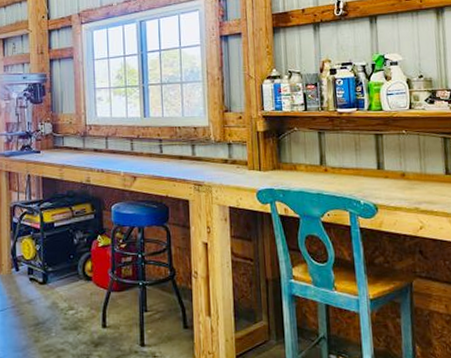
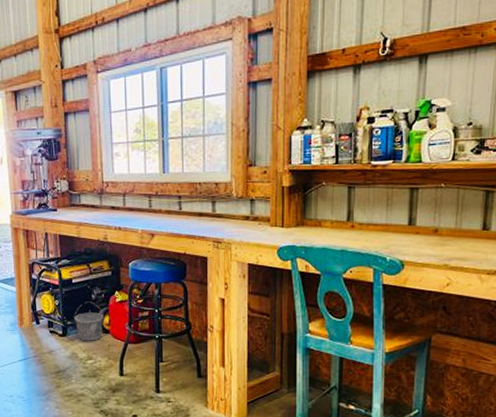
bucket: none [55,246,86,290] -> present [74,301,104,341]

